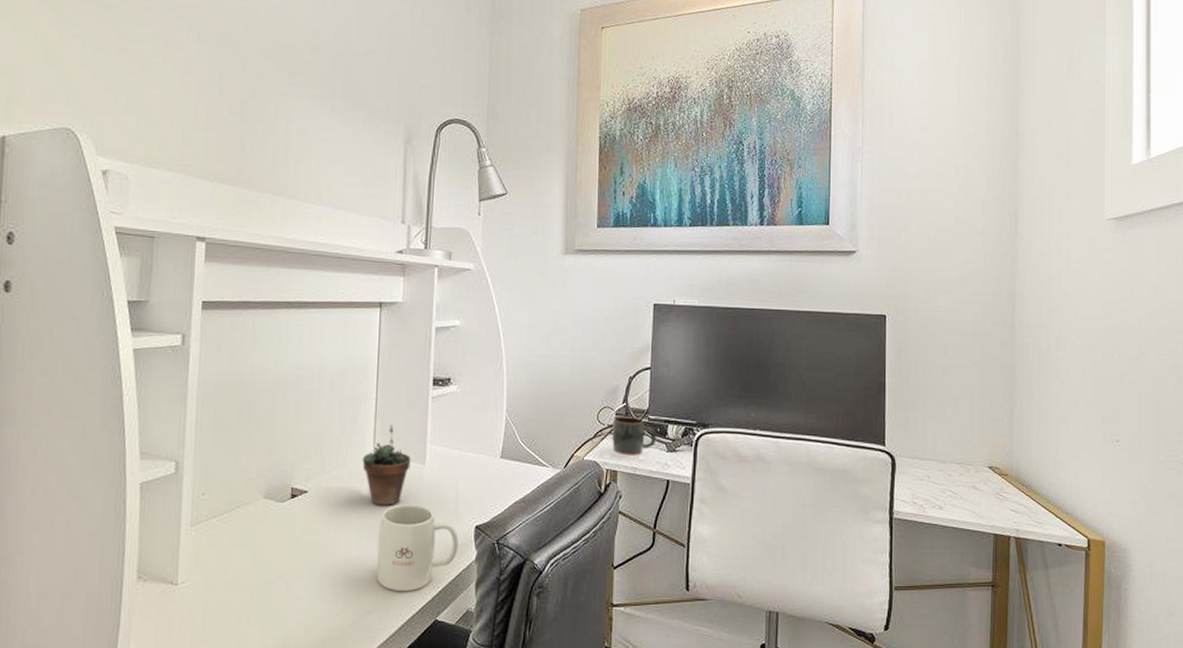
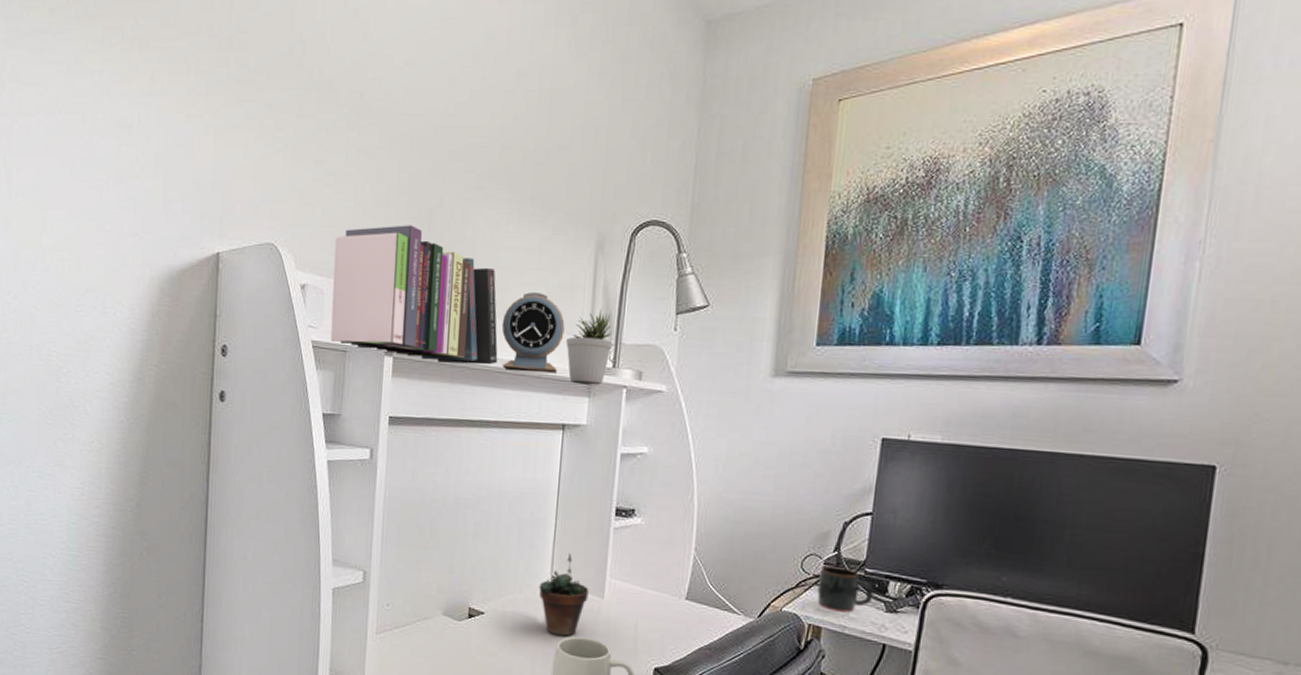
books: none [136,115,315,249] -> present [330,225,498,365]
alarm clock: none [317,181,379,256] -> present [501,292,565,374]
potted plant: none [380,196,423,265] -> present [566,309,612,386]

